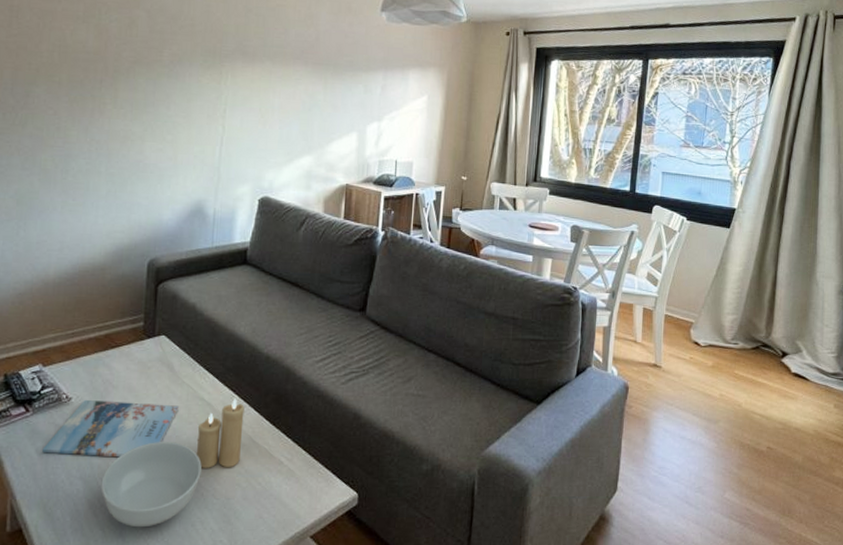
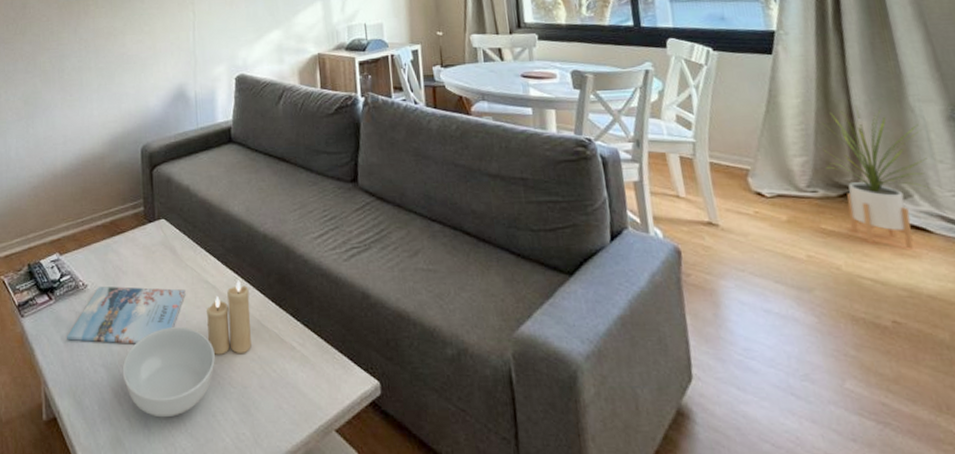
house plant: none [747,276,819,392] -> present [820,105,929,249]

